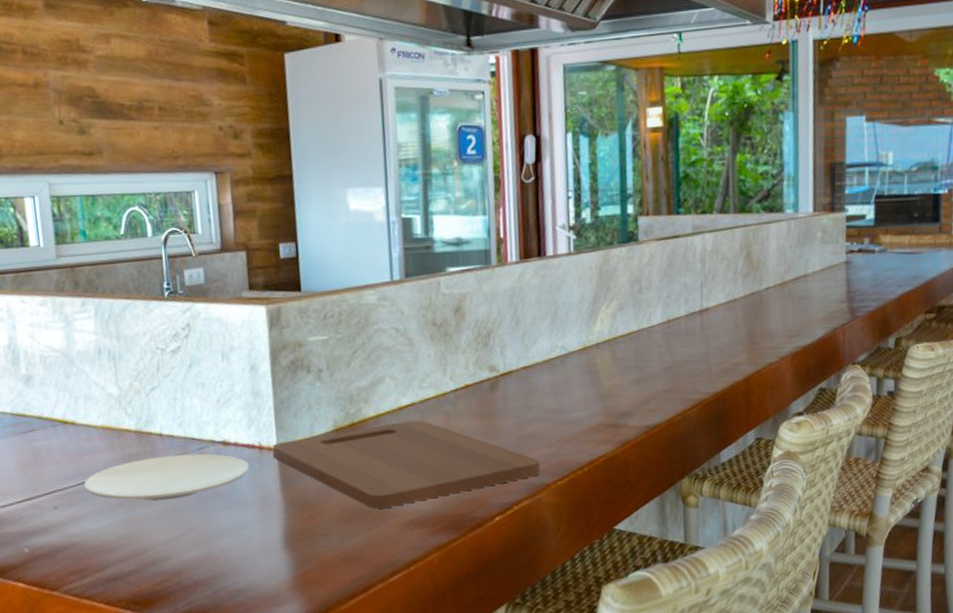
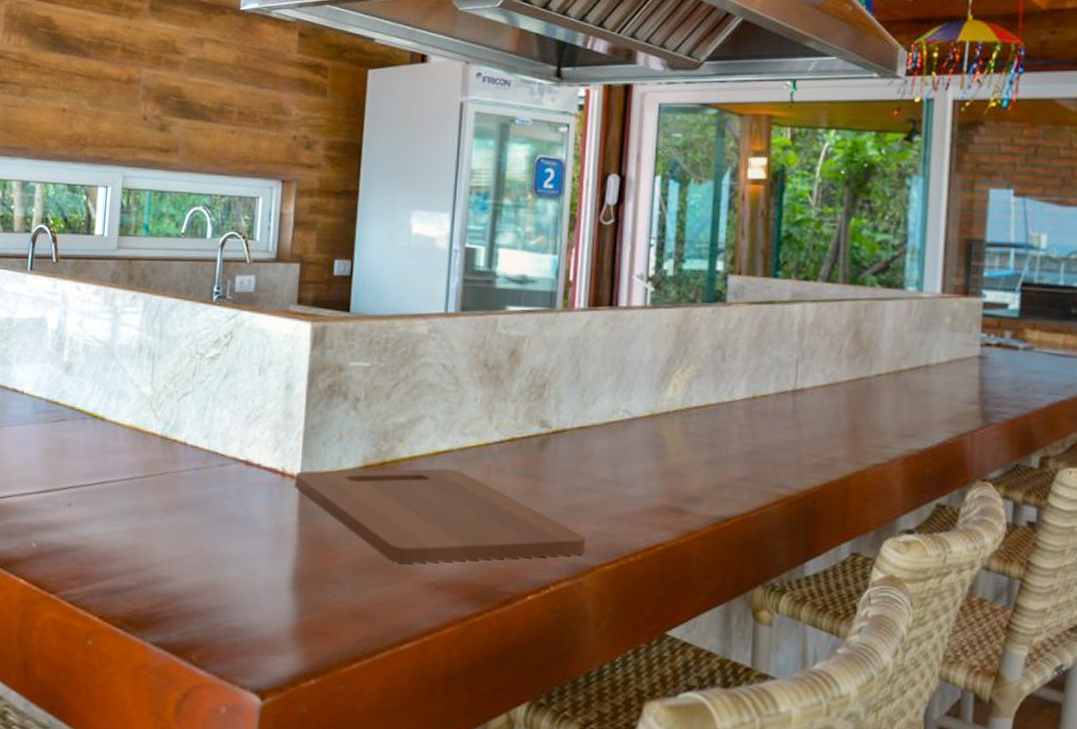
plate: present [84,453,250,501] -> none [101,466,269,515]

